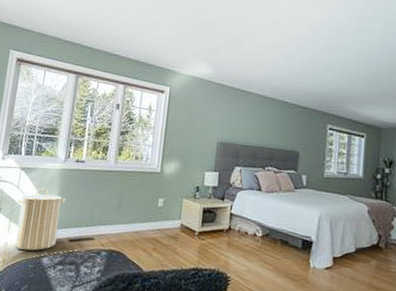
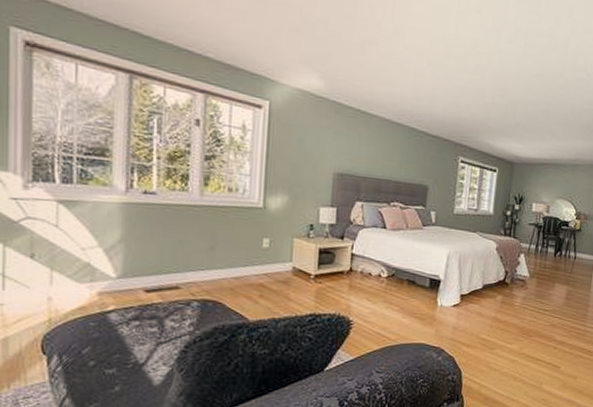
laundry hamper: present [15,188,66,251] -> none [57,227,134,306]

